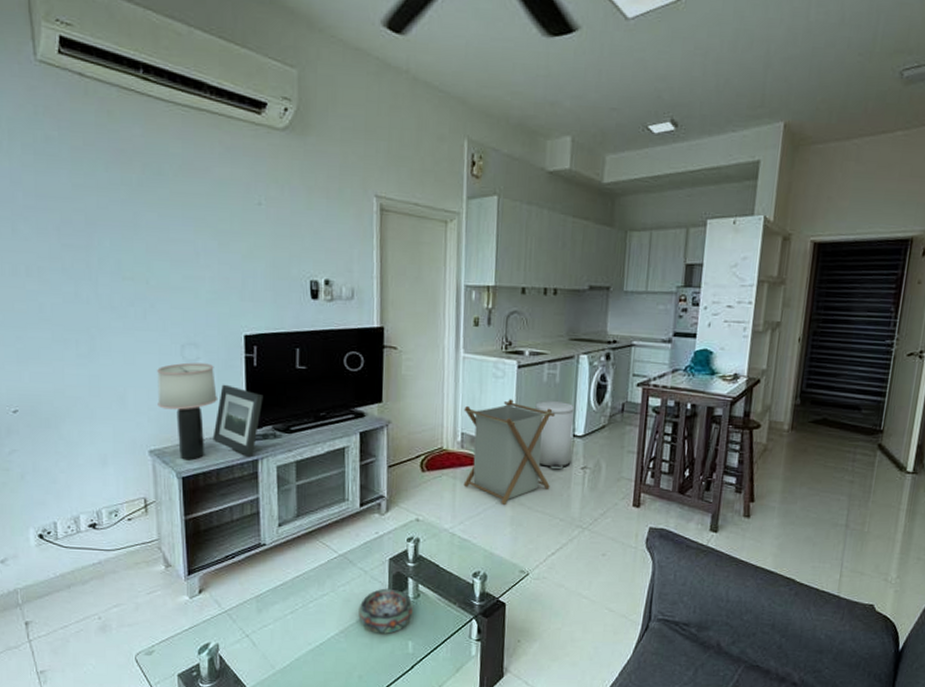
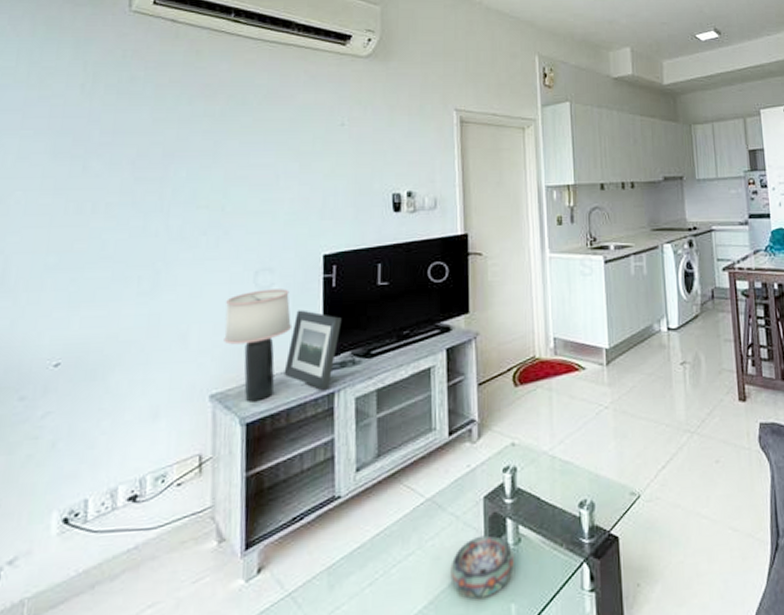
laundry basket: present [463,399,556,505] -> none [554,296,651,415]
pedal bin: present [535,400,574,470] -> none [626,293,669,369]

